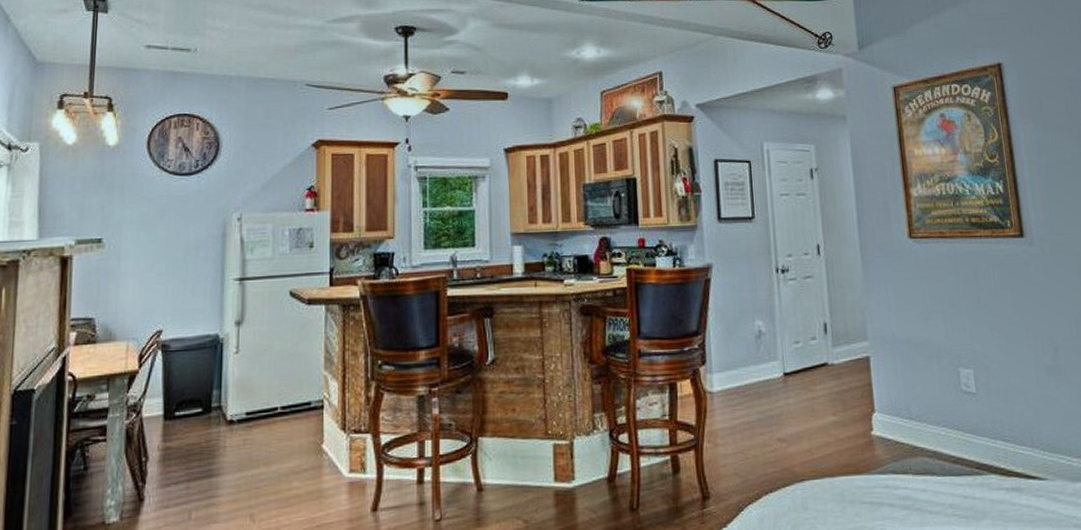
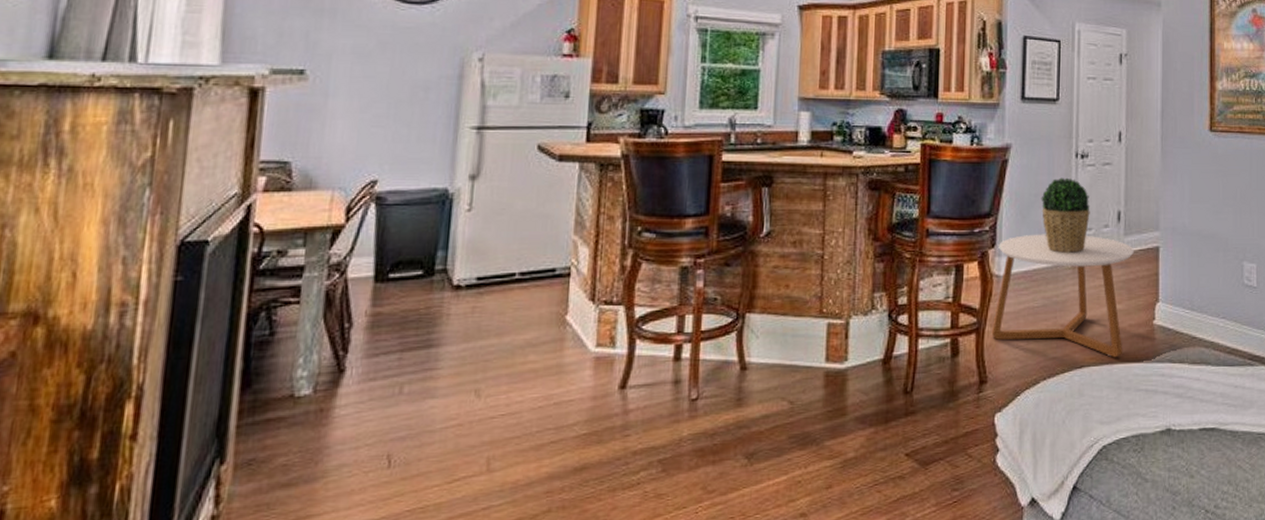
coffee table: none [709,349,844,471] -> present [991,234,1134,358]
potted plant: none [746,293,796,368] -> present [1041,177,1090,254]

